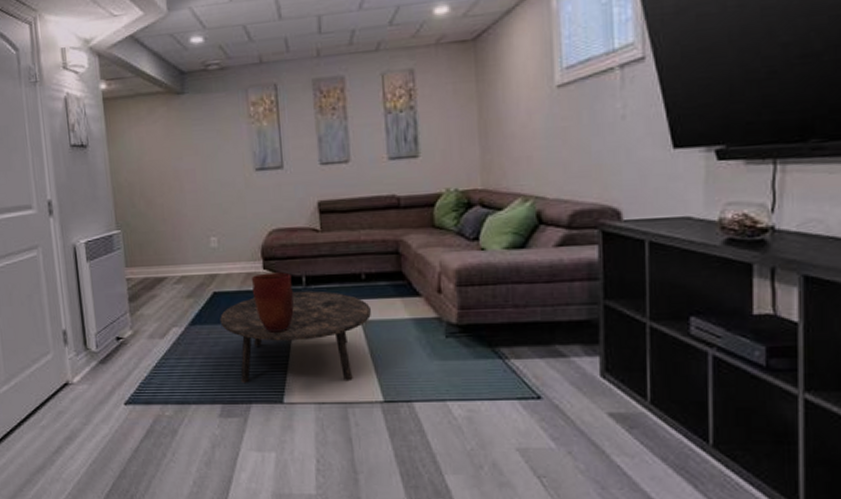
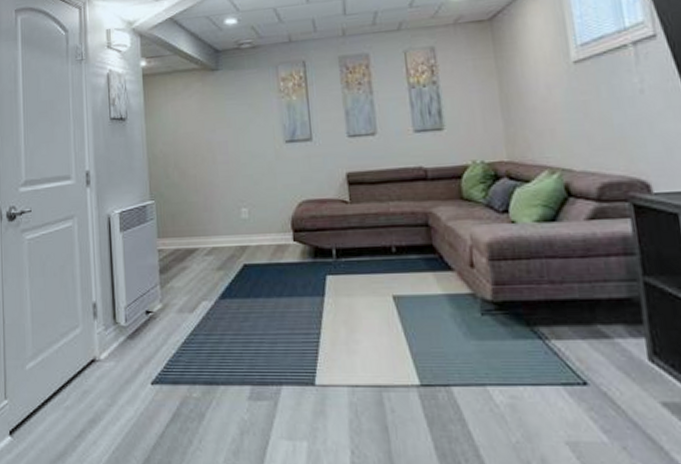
coffee table: present [220,290,371,384] -> none [250,264,403,364]
vase: present [251,272,294,332] -> none [282,244,325,308]

